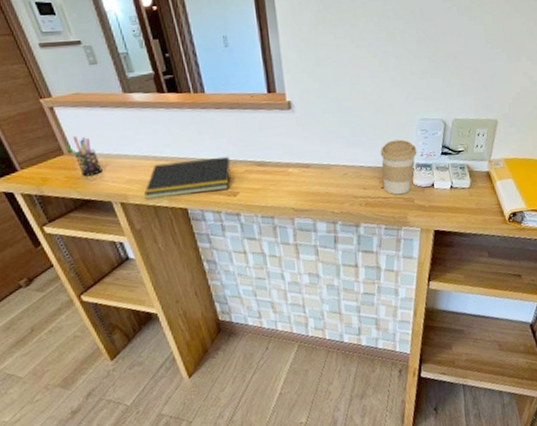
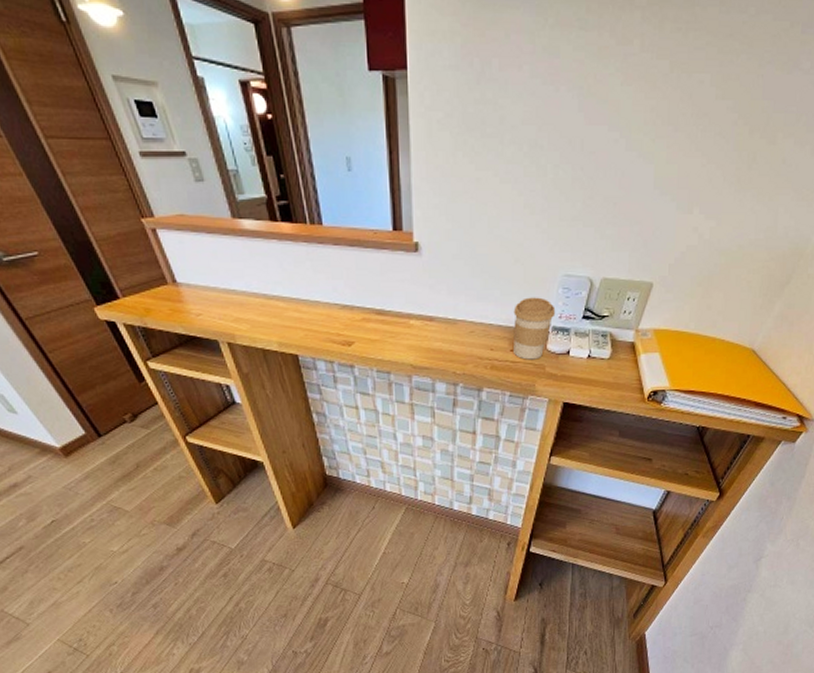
pen holder: present [64,135,103,177] -> none [168,263,209,311]
notepad: present [143,156,230,200] -> none [252,300,347,342]

